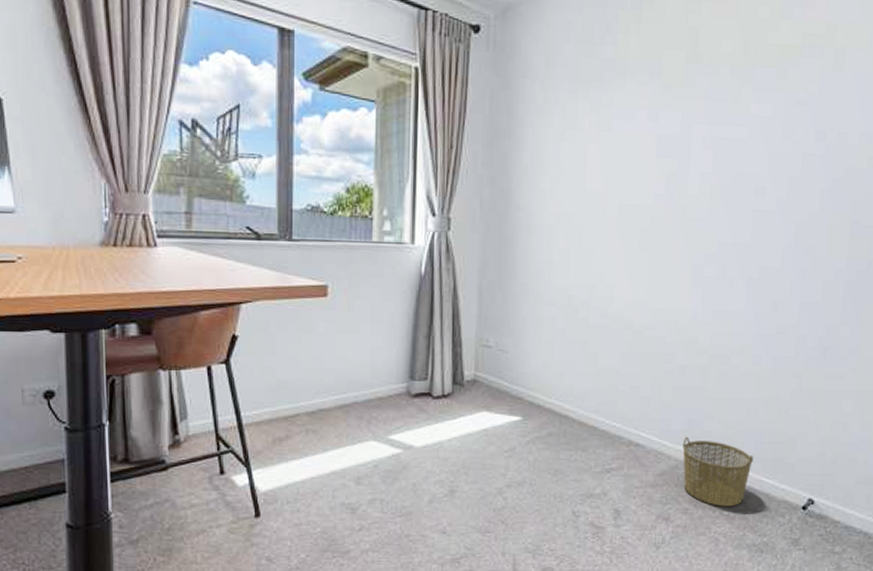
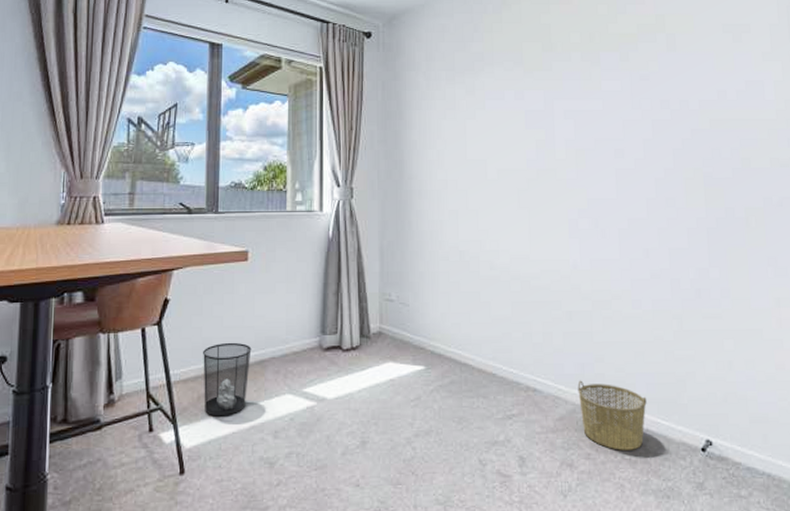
waste bin: none [278,384,332,461] -> present [203,342,252,417]

